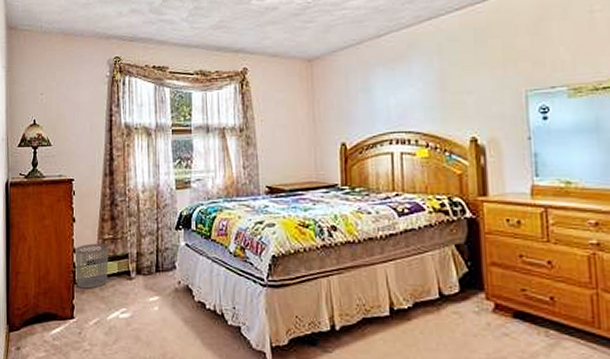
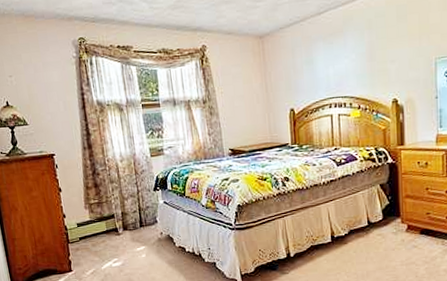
waste bin: present [75,243,109,289] -> none [65,207,98,247]

